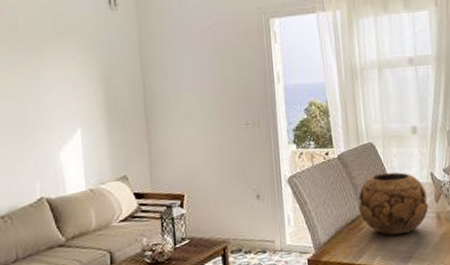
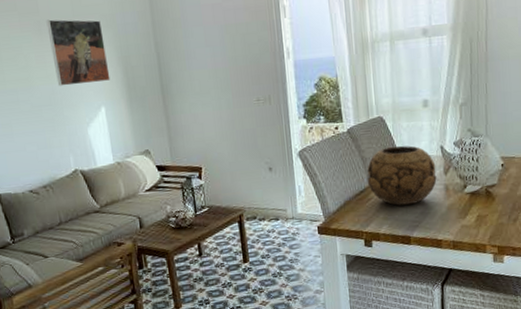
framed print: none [24,36,90,106] -> present [46,19,111,87]

